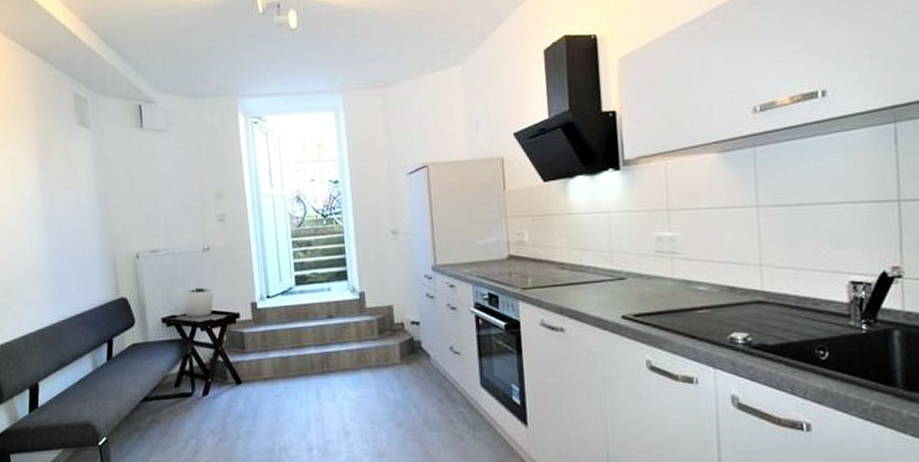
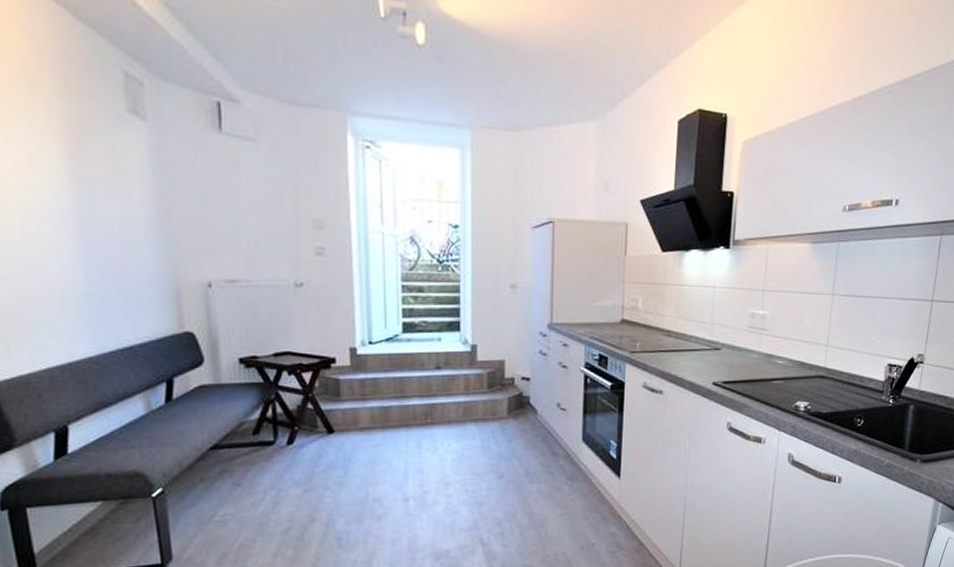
planter: present [184,287,214,317] -> none [268,327,305,359]

